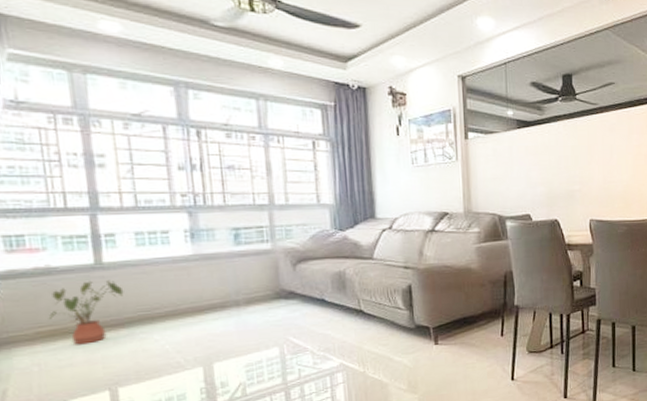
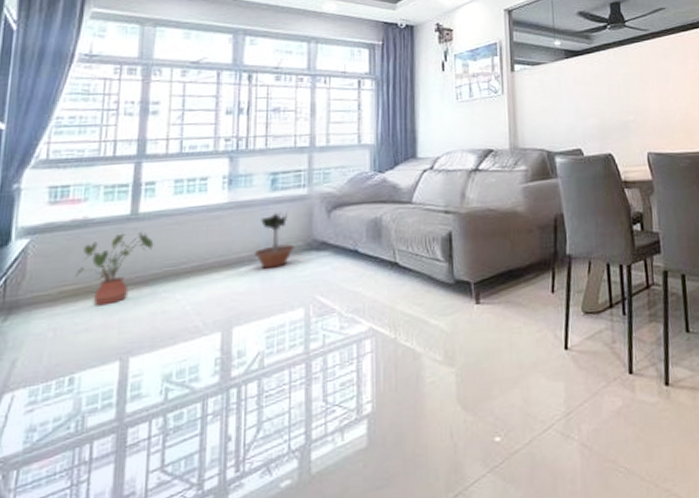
potted tree: none [224,261,264,314] -> present [253,208,295,269]

